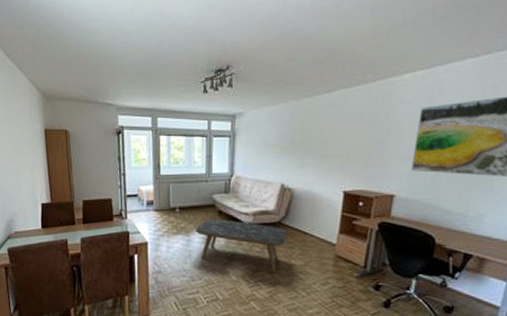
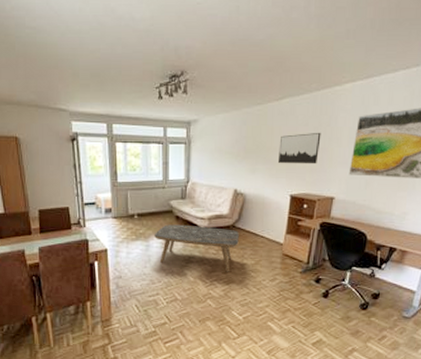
wall art: none [330,124,378,159] -> present [279,132,321,164]

